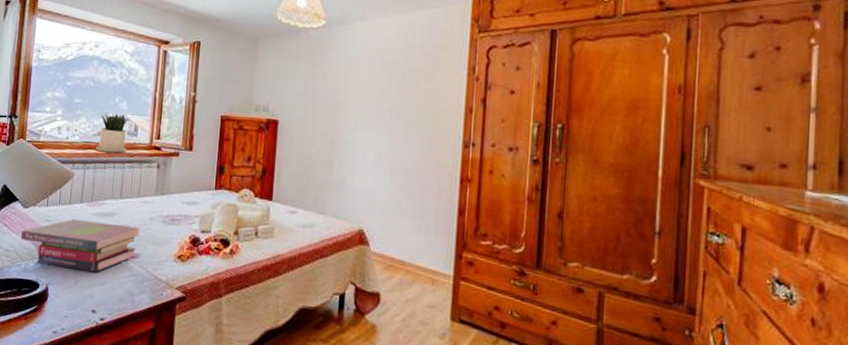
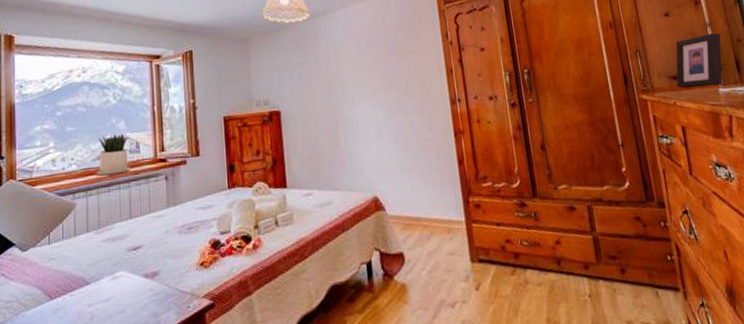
books: present [21,219,139,273] -> none [23,244,155,308]
picture frame: none [749,121,827,187] -> present [675,33,723,88]

